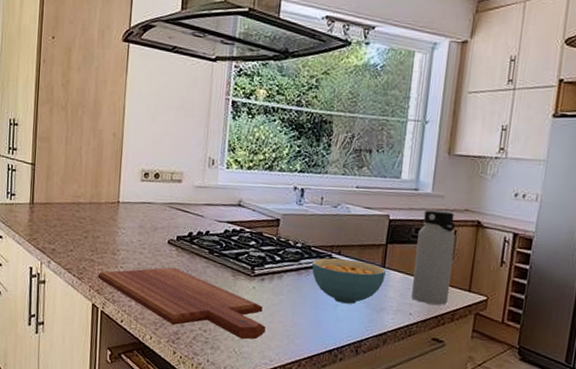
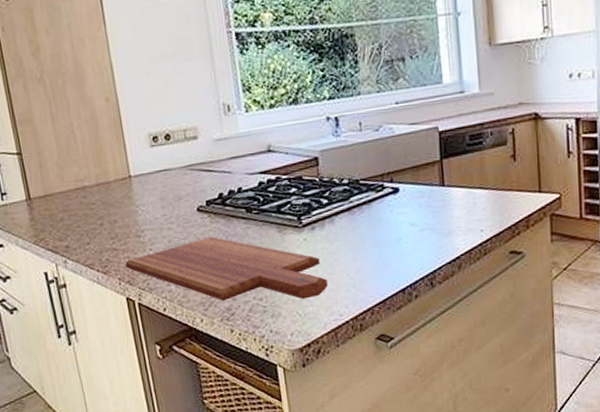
cereal bowl: present [312,258,386,304] -> none [364,184,447,236]
water bottle: present [411,210,456,305] -> none [473,109,520,216]

